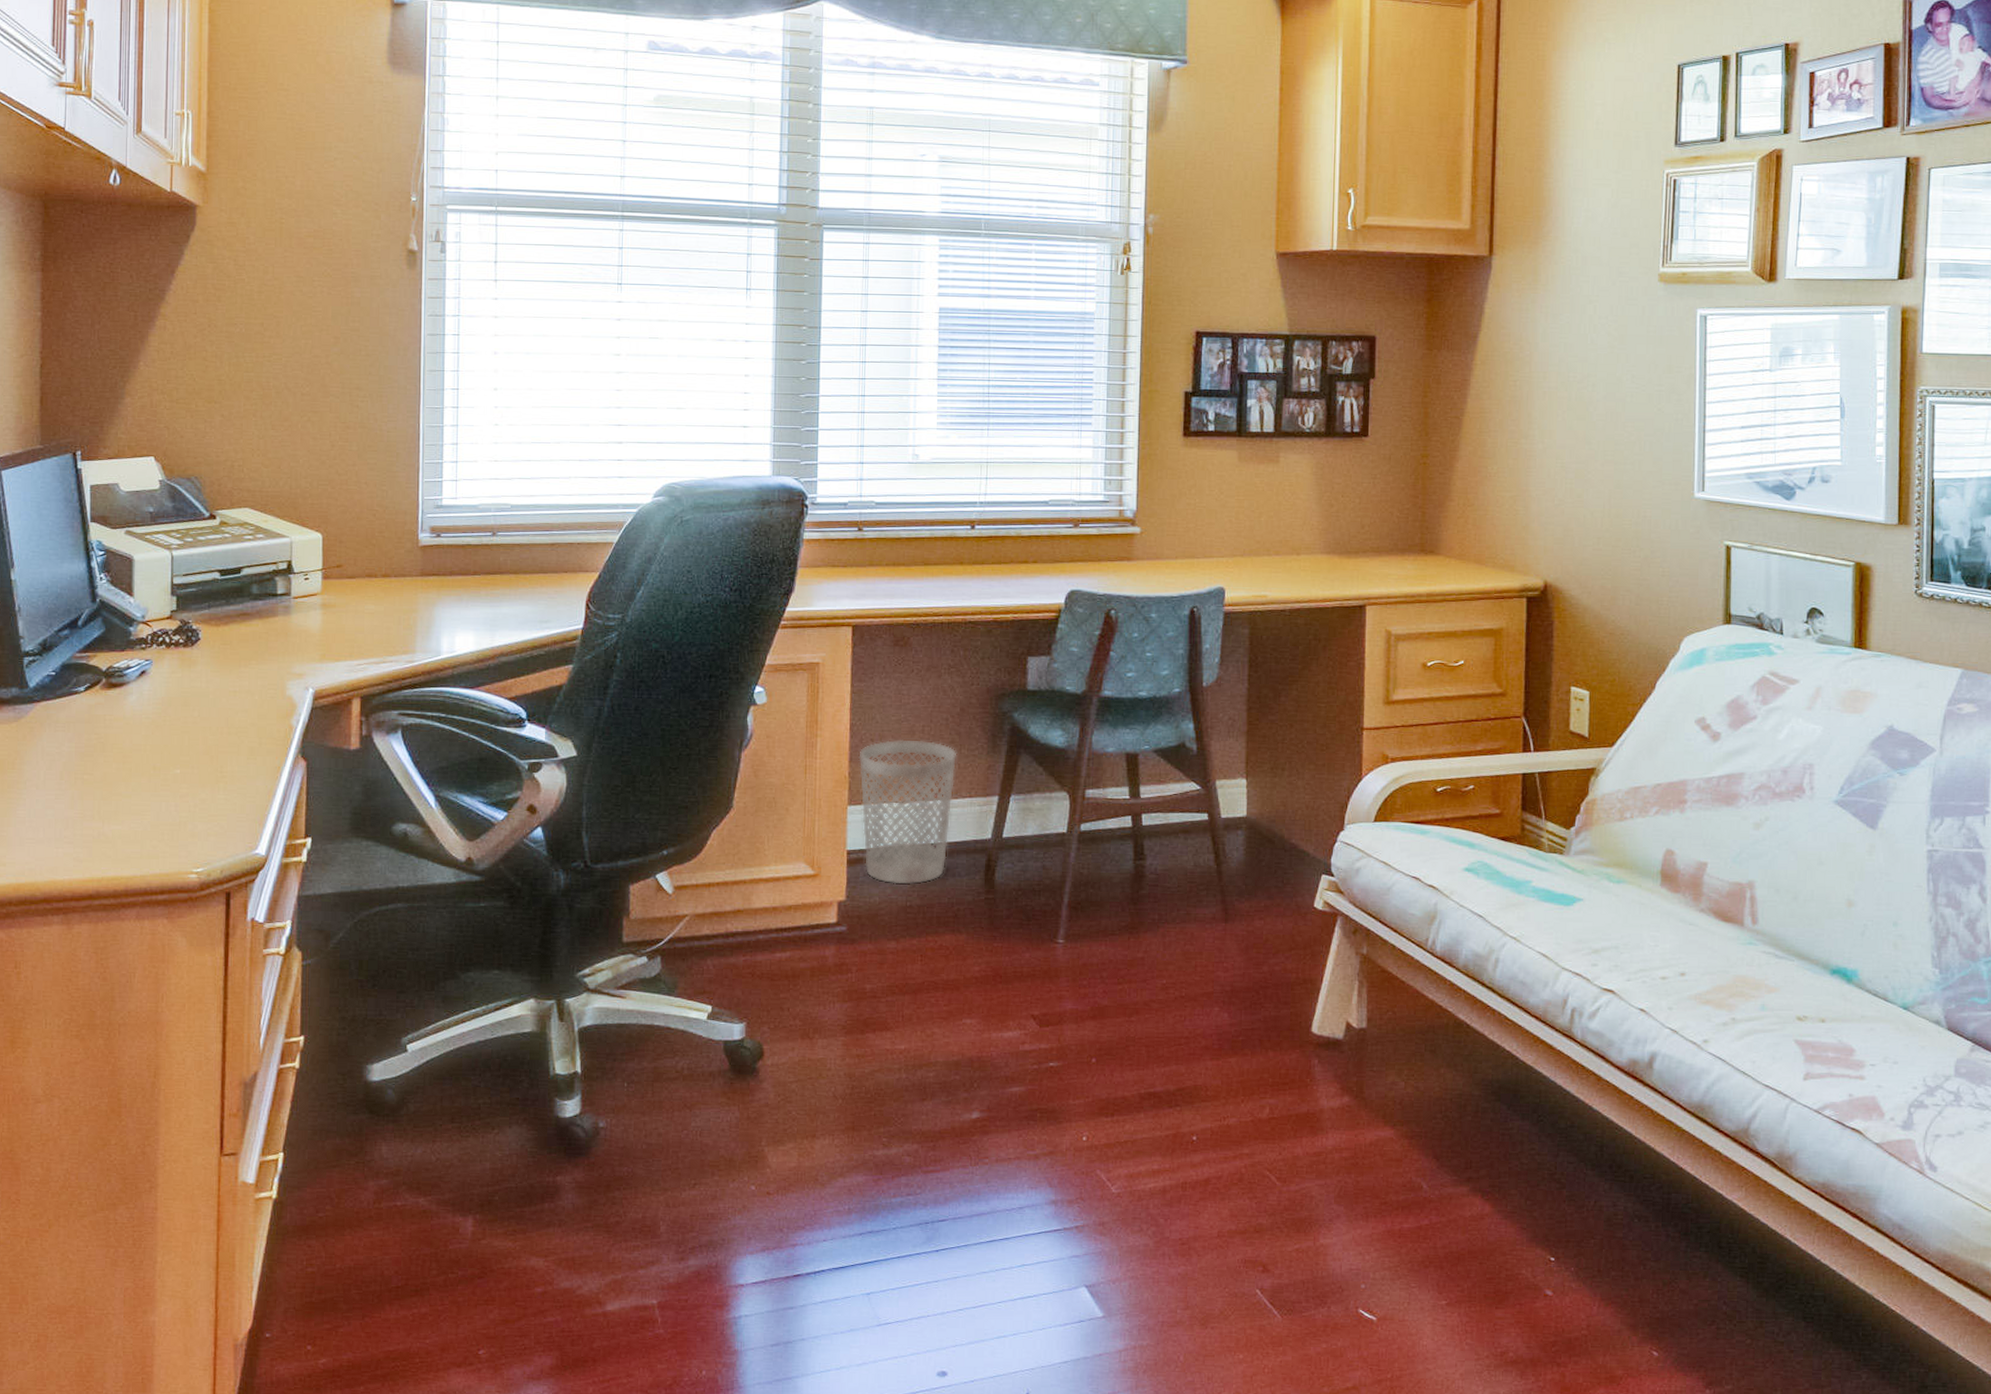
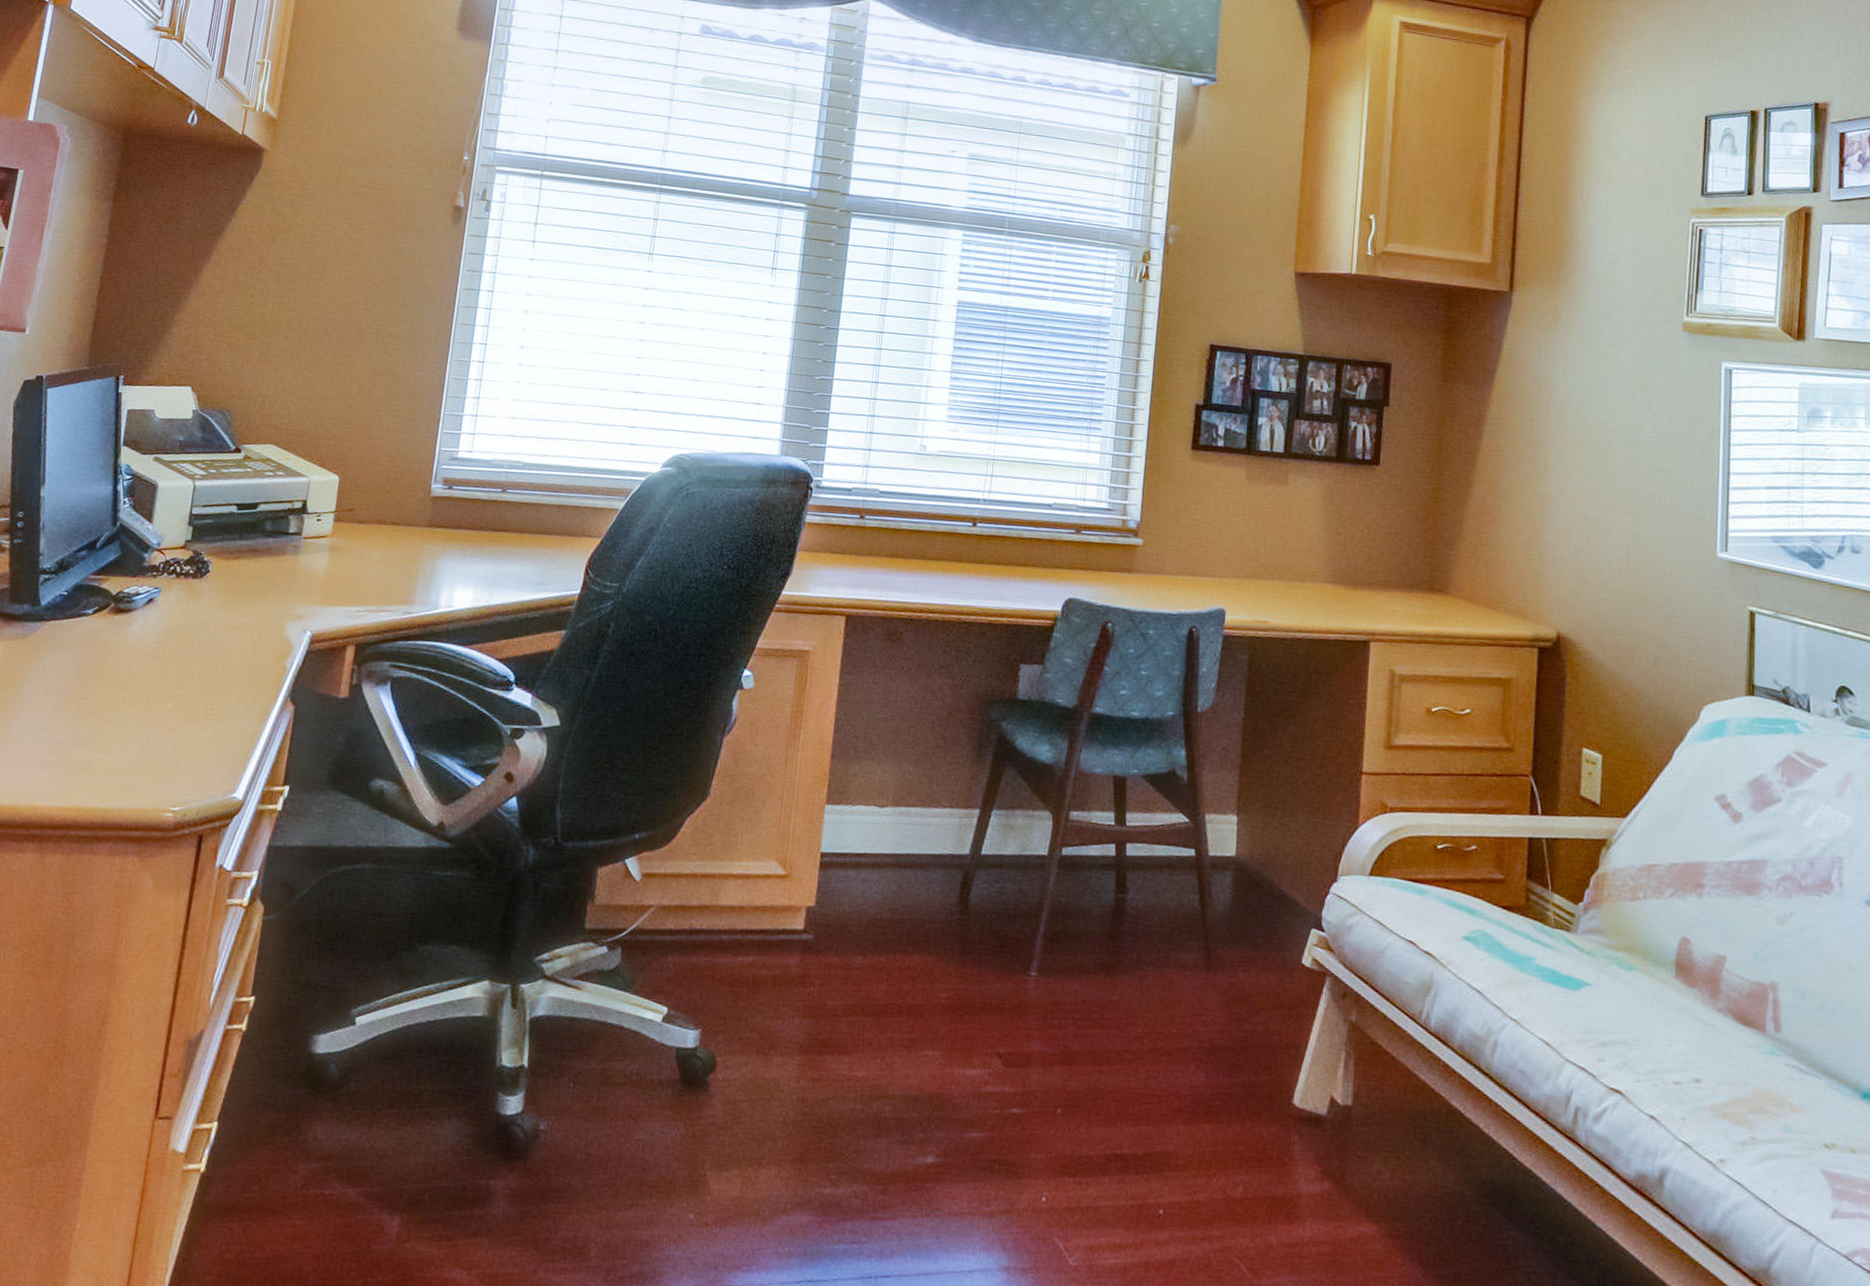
wastebasket: present [858,739,957,885] -> none [837,738,941,897]

